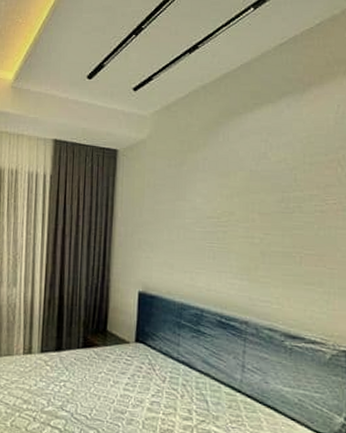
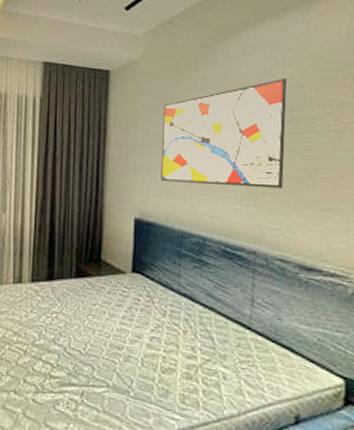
wall art: none [164,161,280,264] -> present [161,78,287,188]

